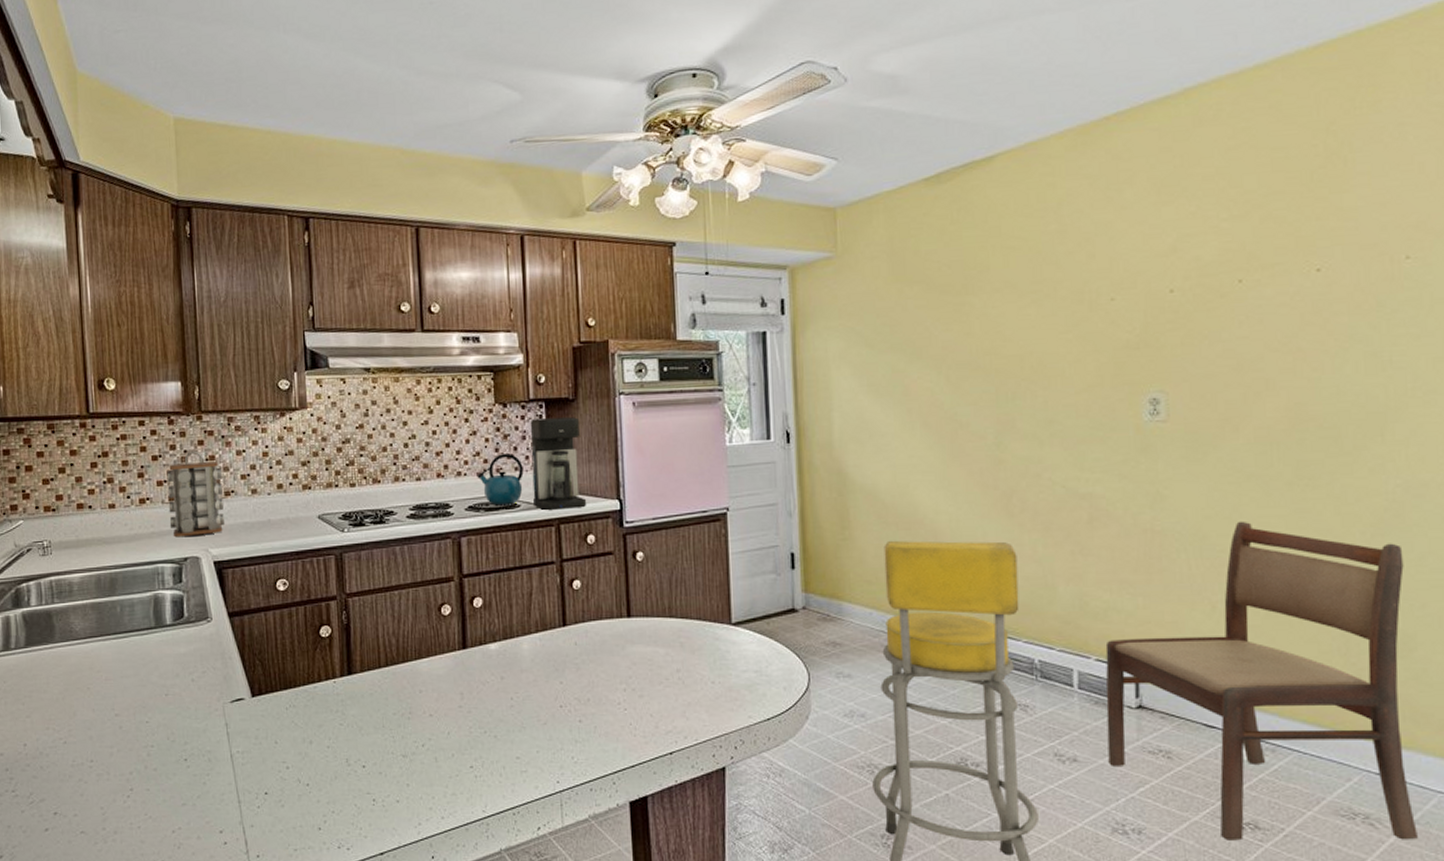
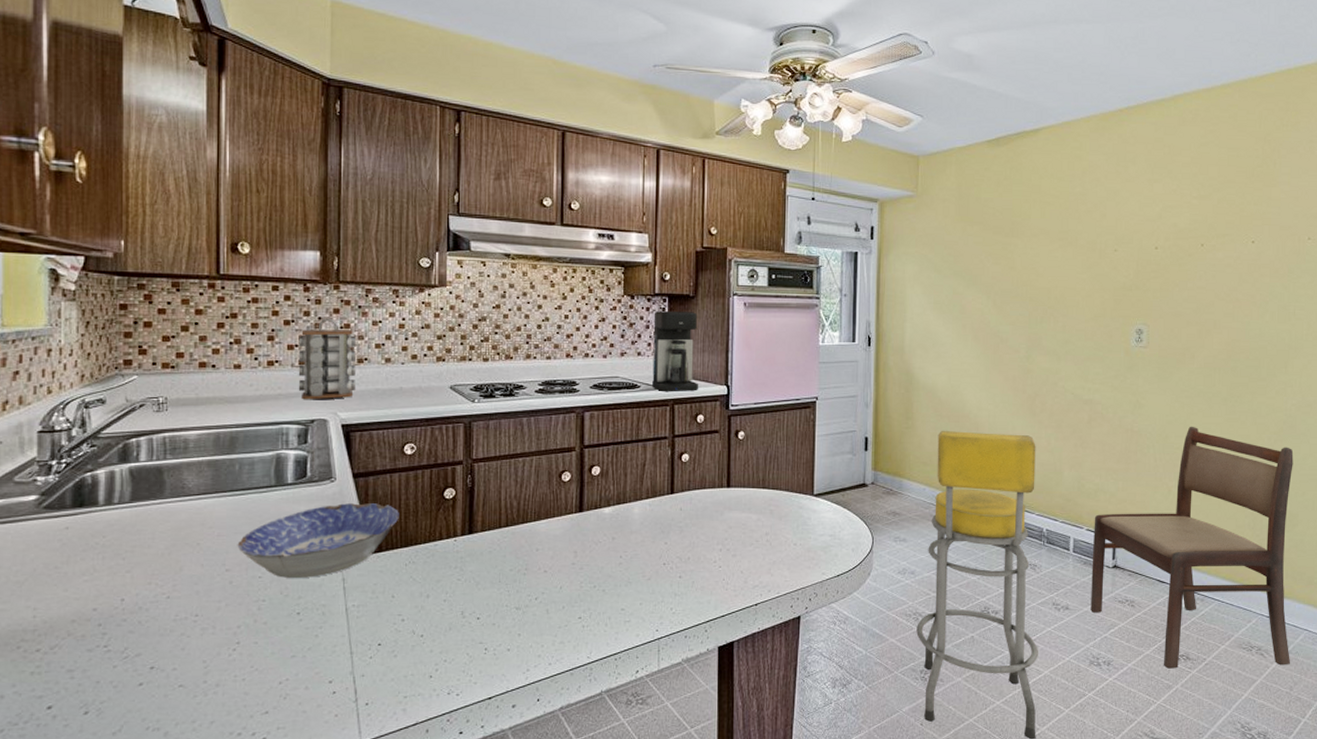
bowl: none [124,644,277,723] -> present [237,503,399,578]
kettle: present [477,453,524,505] -> none [603,340,645,384]

